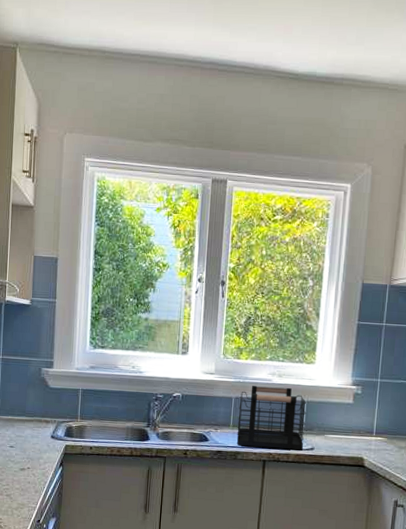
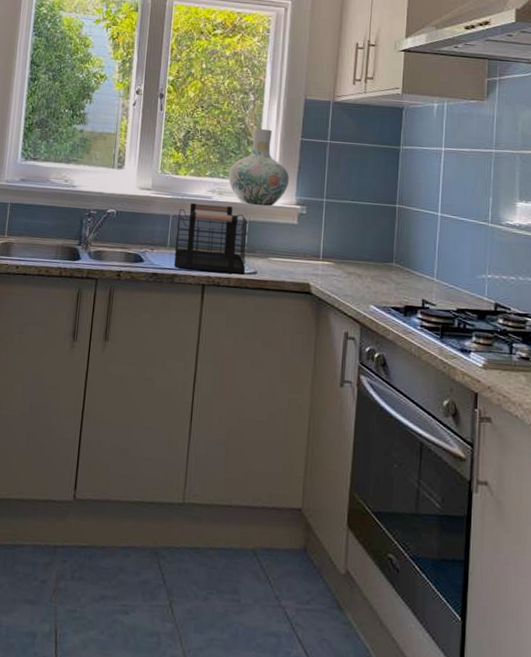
vase: none [288,313,346,388] -> present [229,128,290,207]

